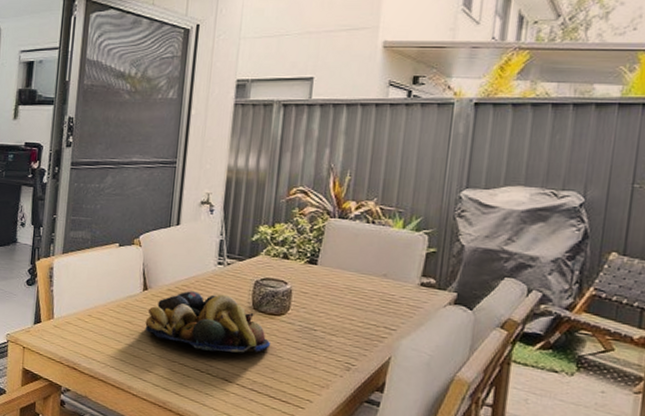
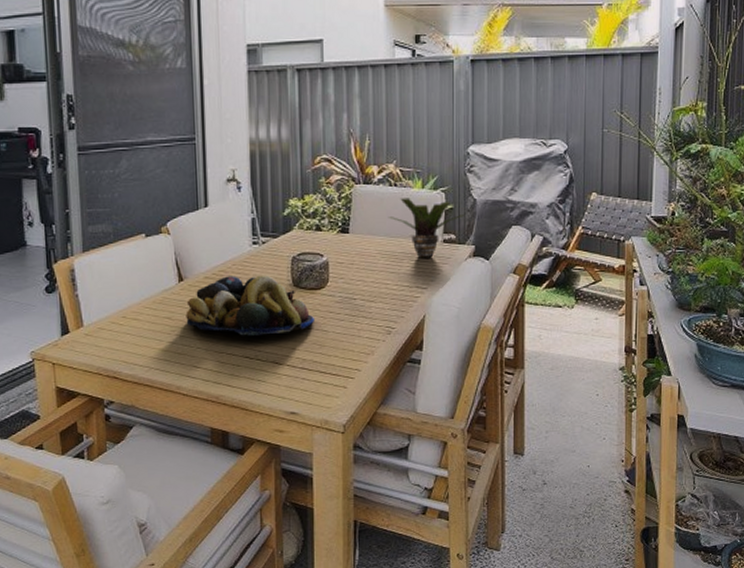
potted plant: none [361,236,450,300] -> present [388,198,465,258]

